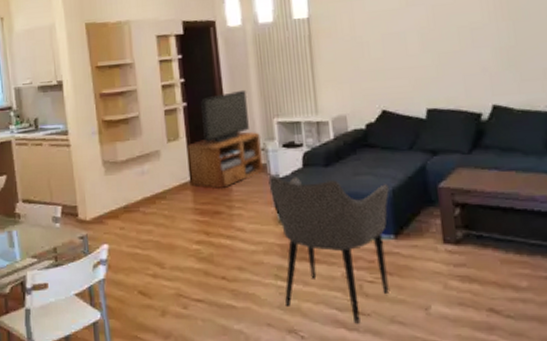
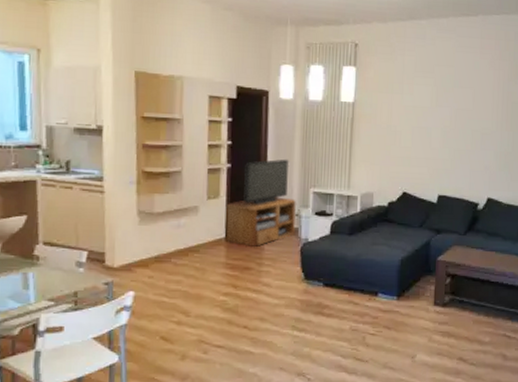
armchair: present [268,175,389,324] -> none [298,238,399,369]

